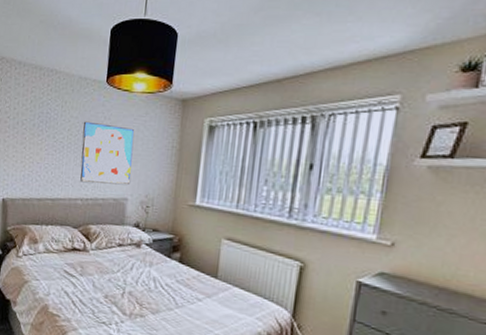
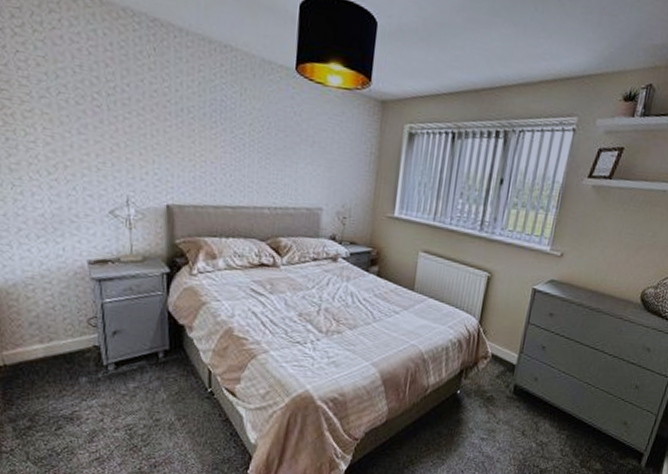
wall art: present [80,121,135,185] -> none [266,115,330,194]

